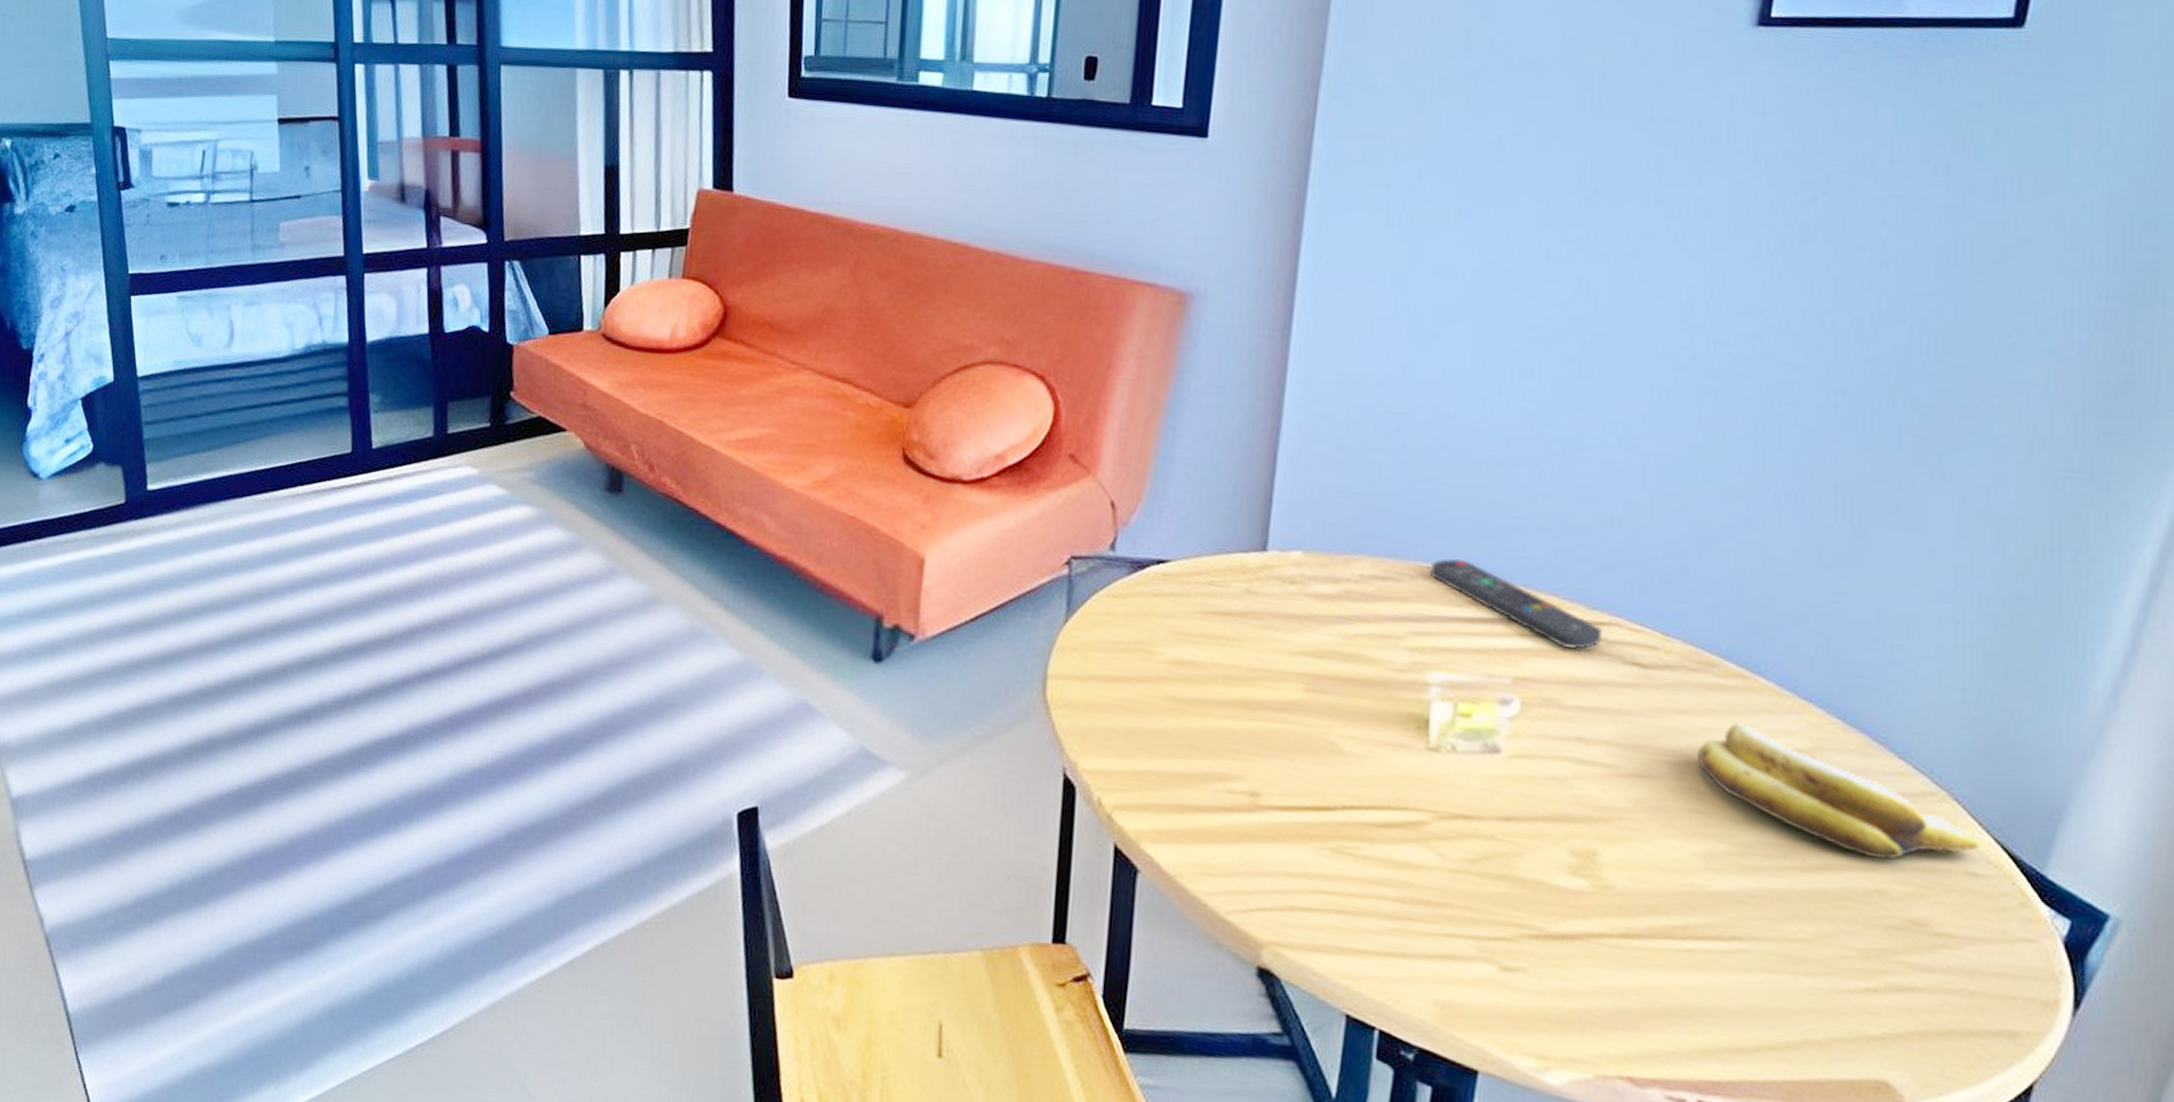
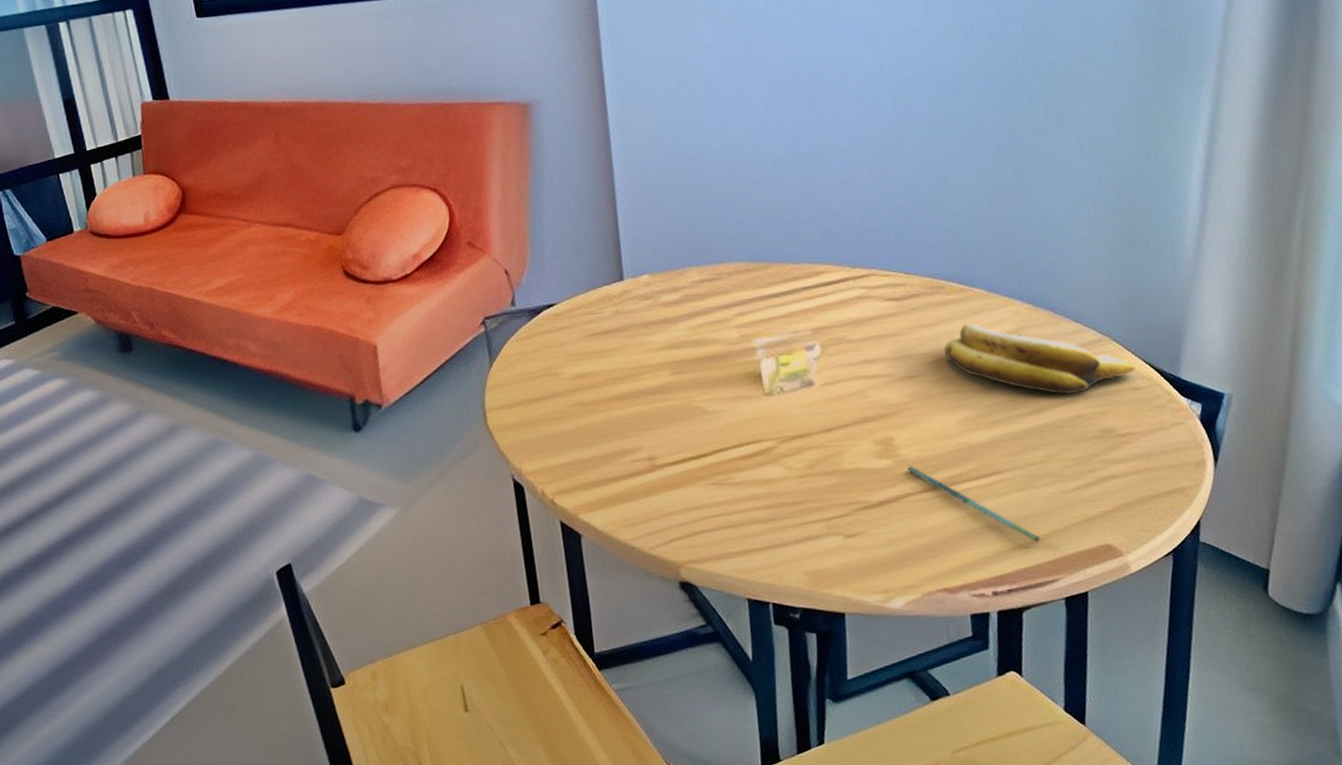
remote control: present [1431,557,1602,650] -> none [740,254,865,300]
pen: none [1609,895,1785,1051] -> present [907,465,1041,543]

